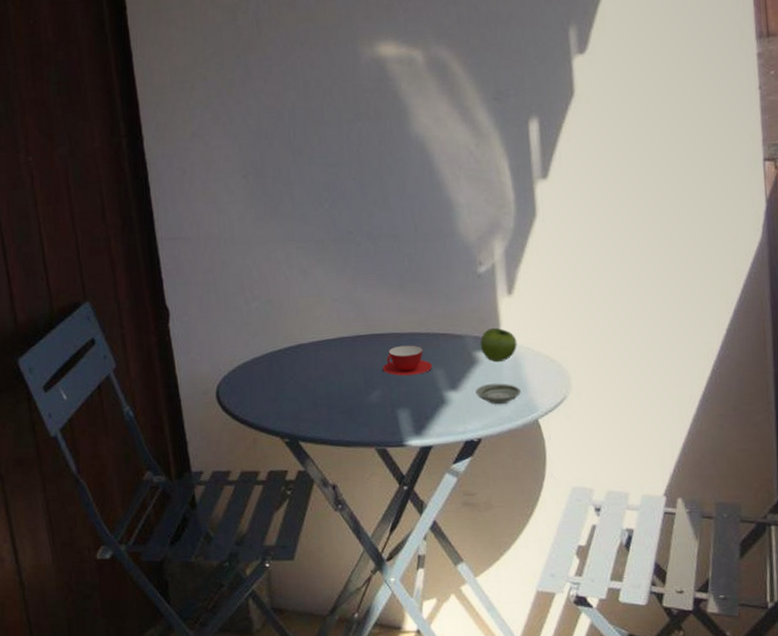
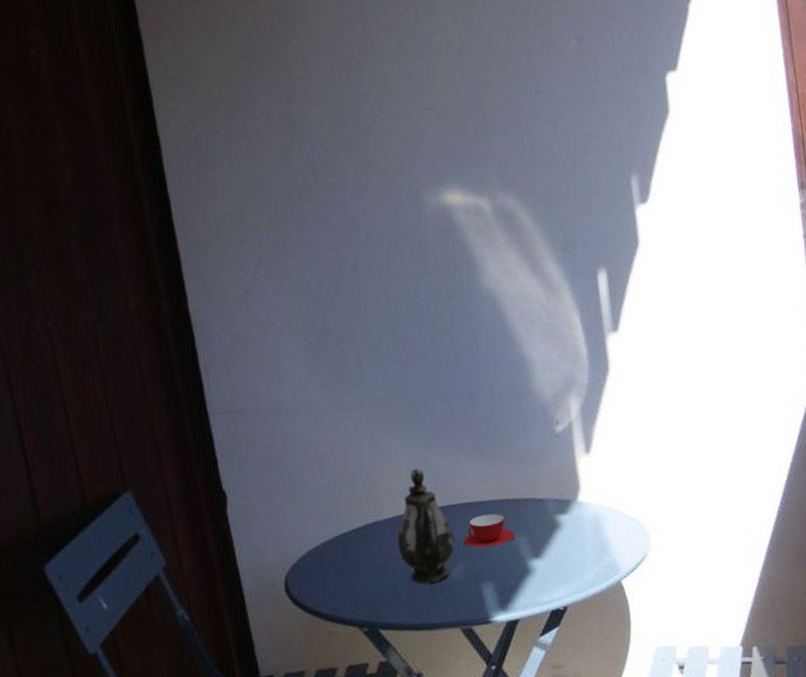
teapot: none [320,299,373,404] -> present [397,468,455,584]
saucer: present [475,383,521,405] -> none [559,546,603,570]
fruit: present [480,327,517,362] -> none [561,488,597,525]

